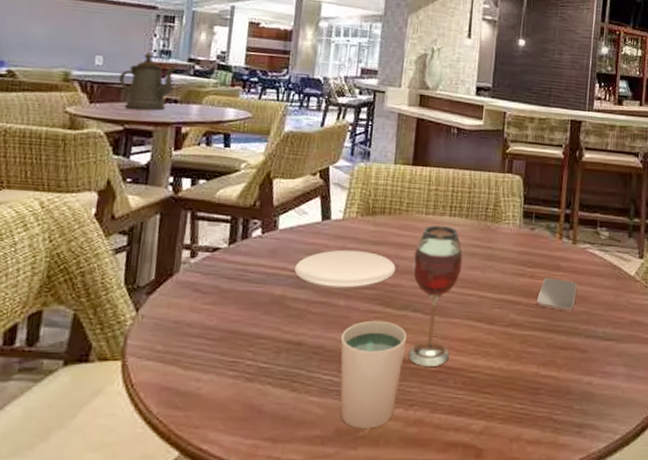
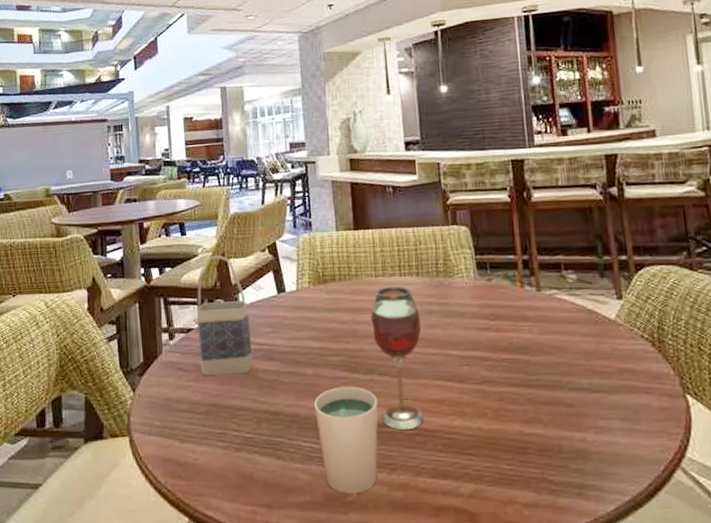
coffee pot: present [118,53,176,111] -> none [87,161,130,214]
bag: none [221,173,288,301] -> present [197,256,253,376]
plate: present [294,249,396,289] -> none [260,319,355,358]
smartphone: present [537,278,578,311] -> none [507,329,551,364]

